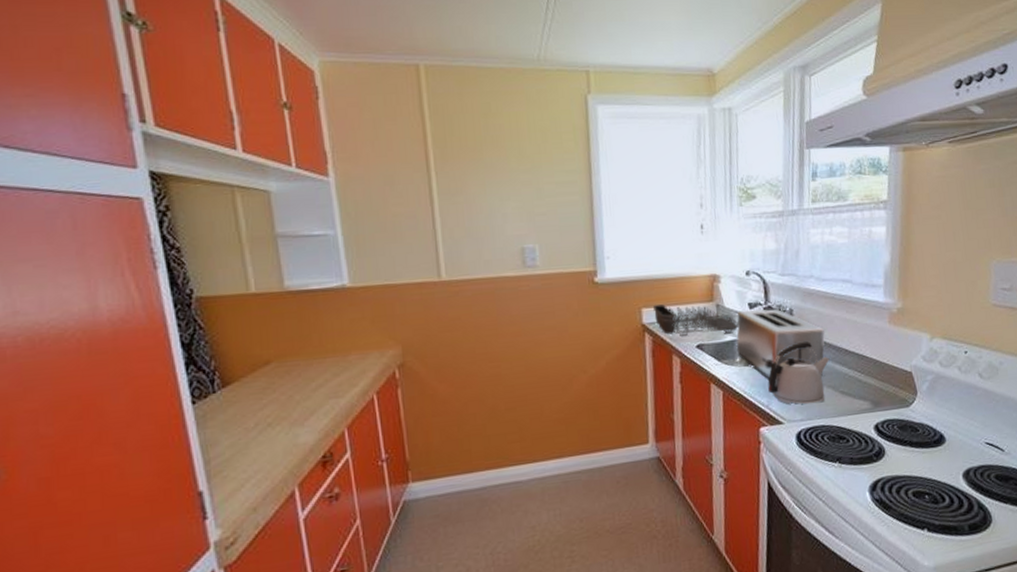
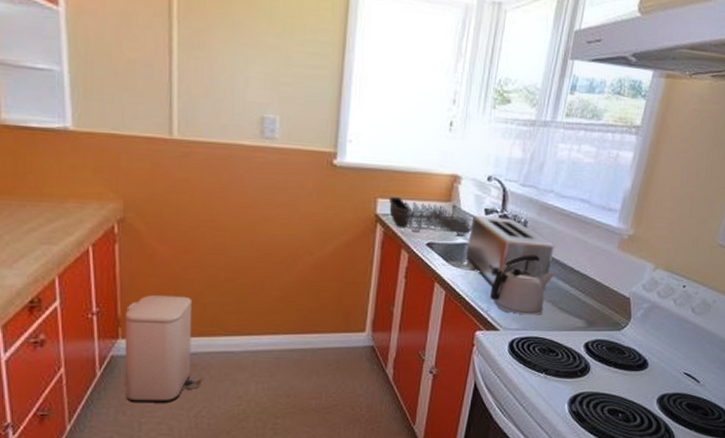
pedal bin: none [413,431,495,547] -> present [124,294,203,403]

